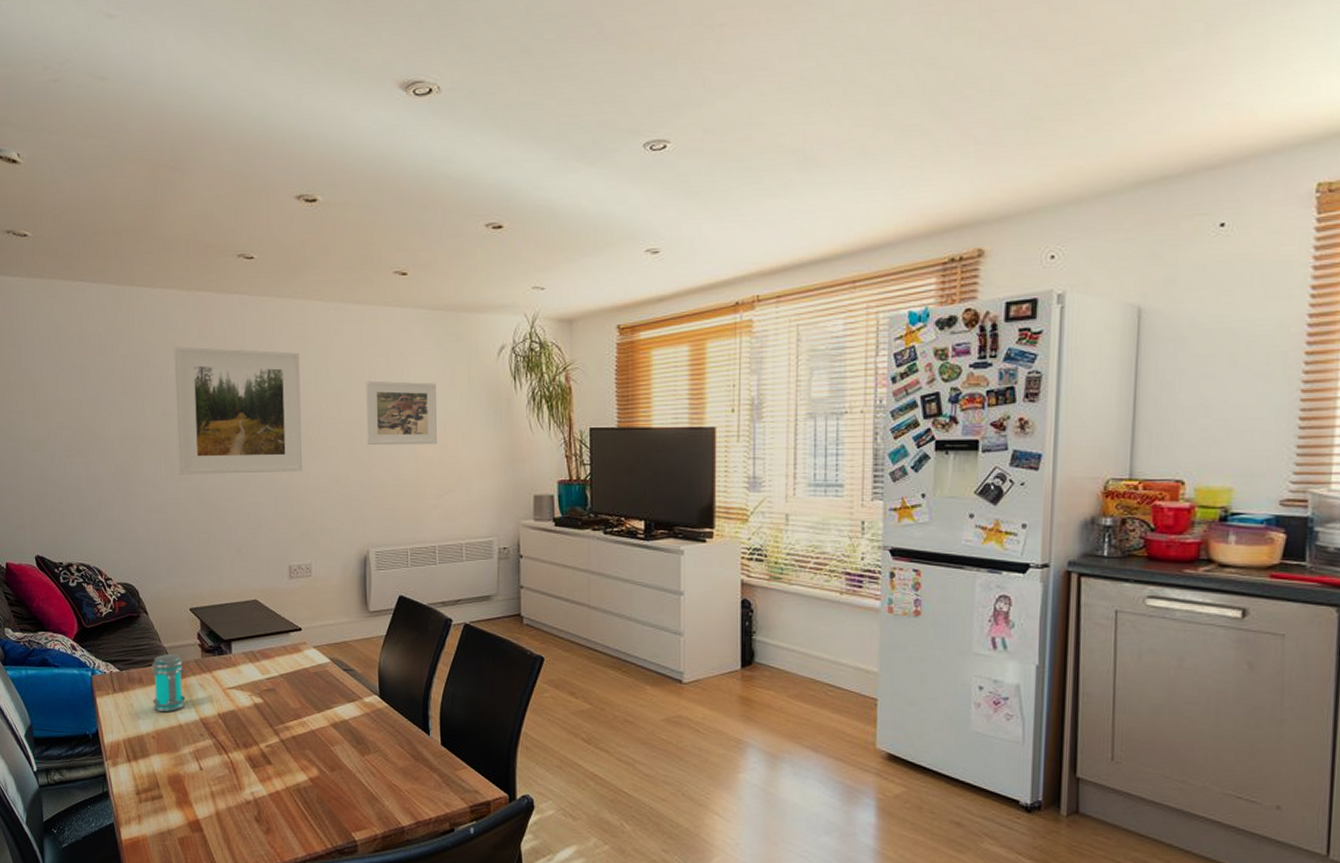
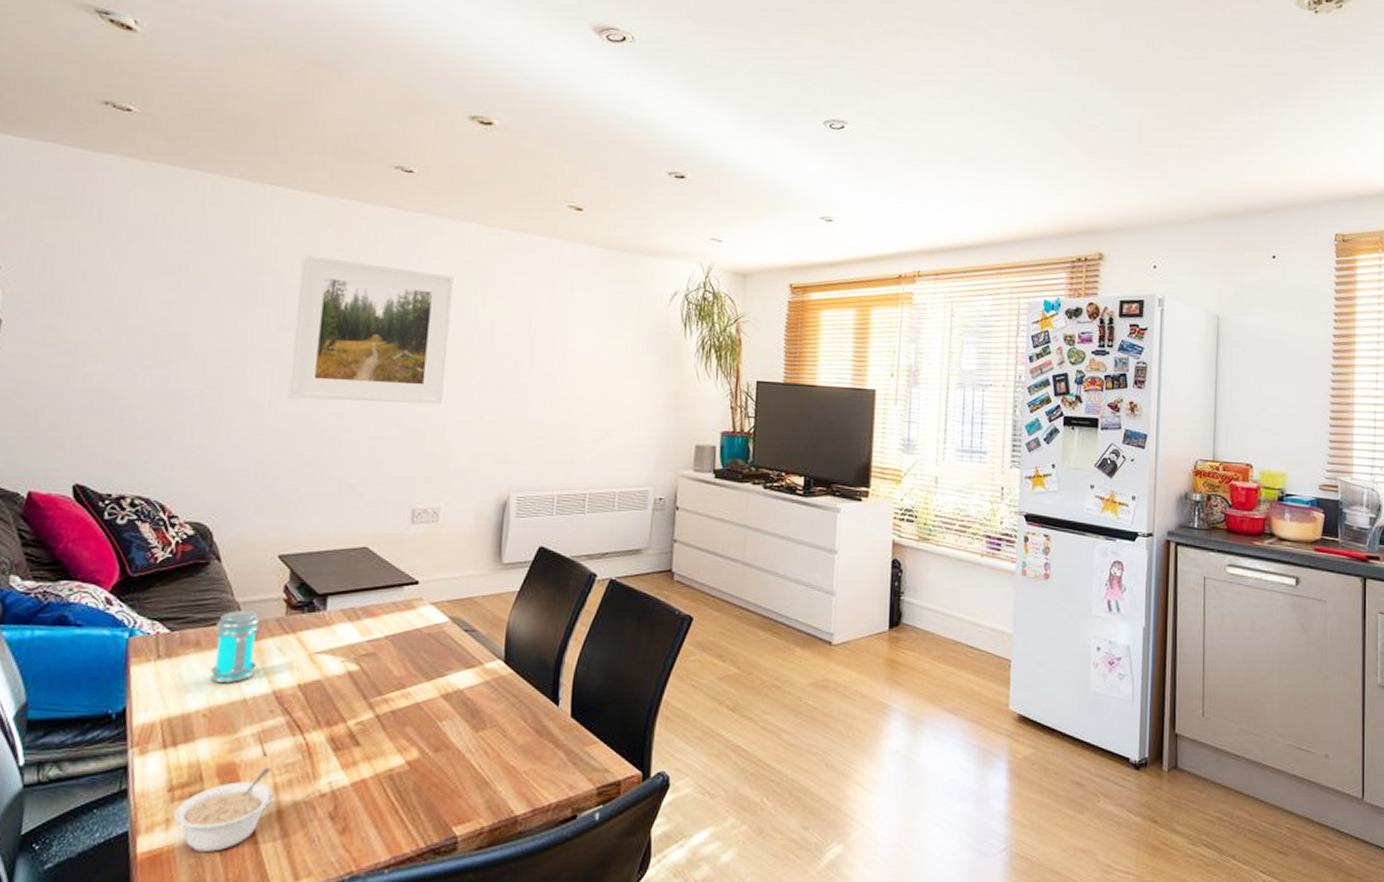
legume: none [143,779,212,842] -> present [173,767,274,852]
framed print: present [366,380,437,446] -> none [521,313,604,386]

